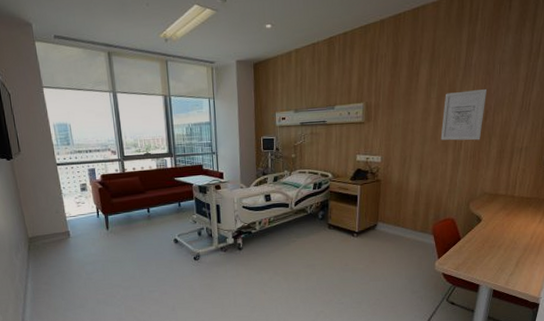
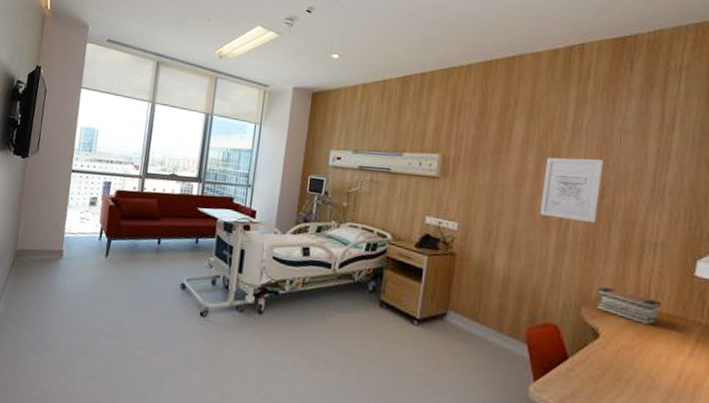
book stack: none [480,185,523,208] -> present [596,286,661,326]

